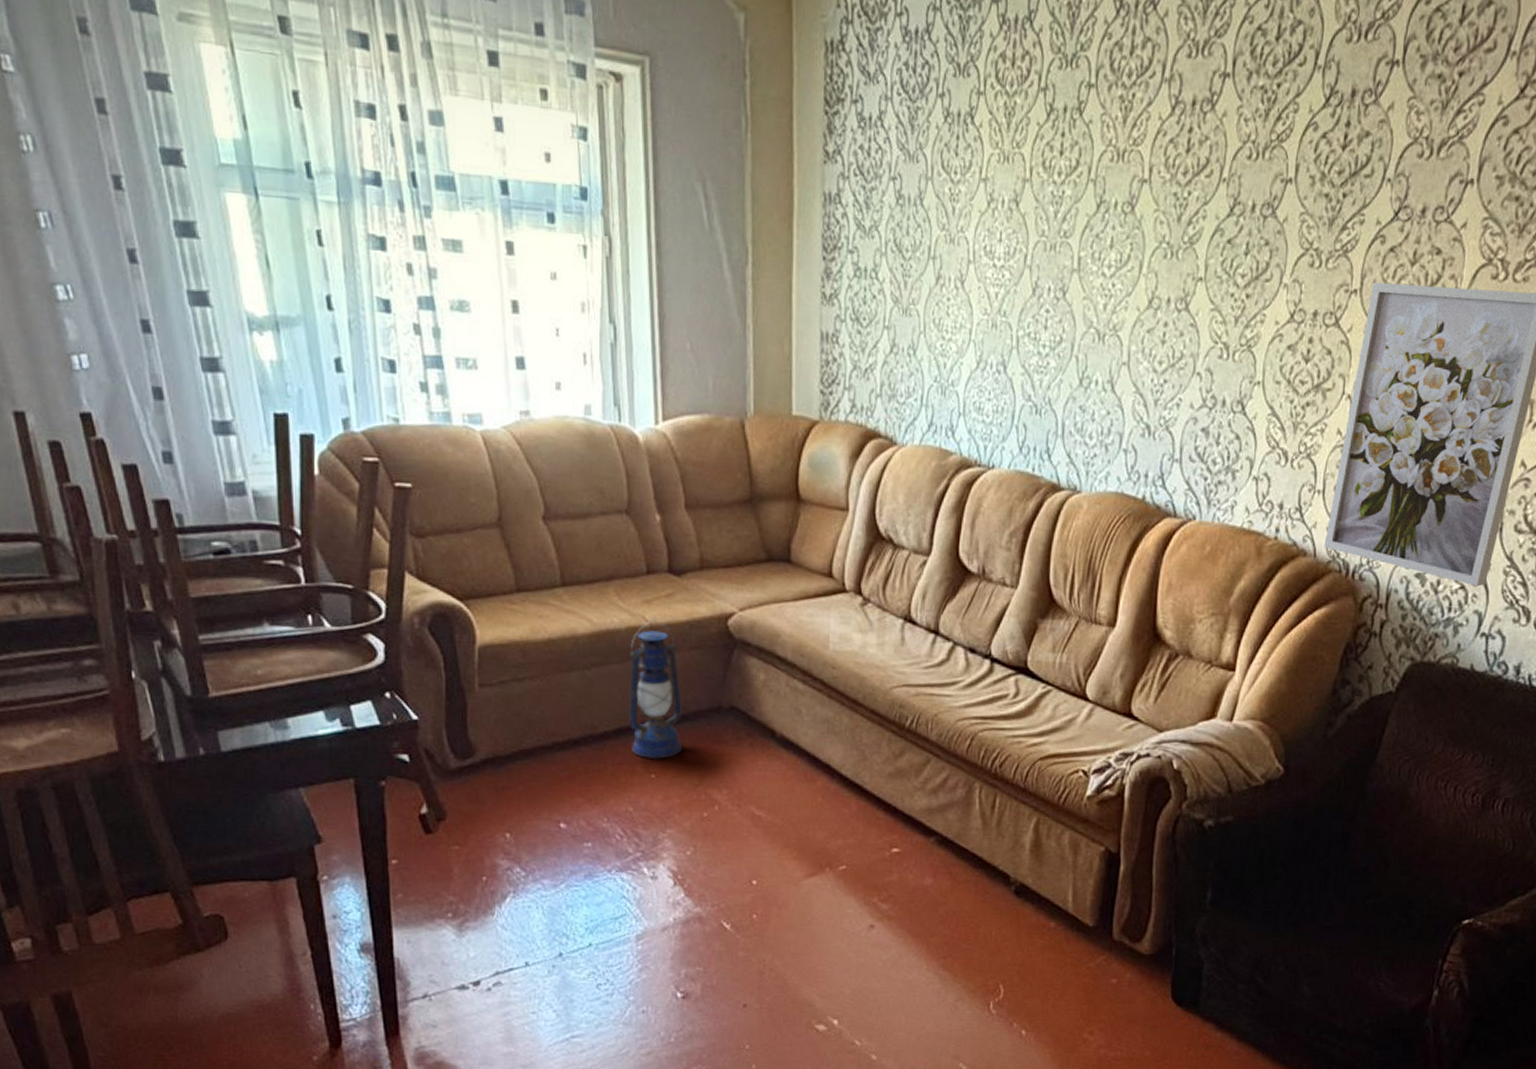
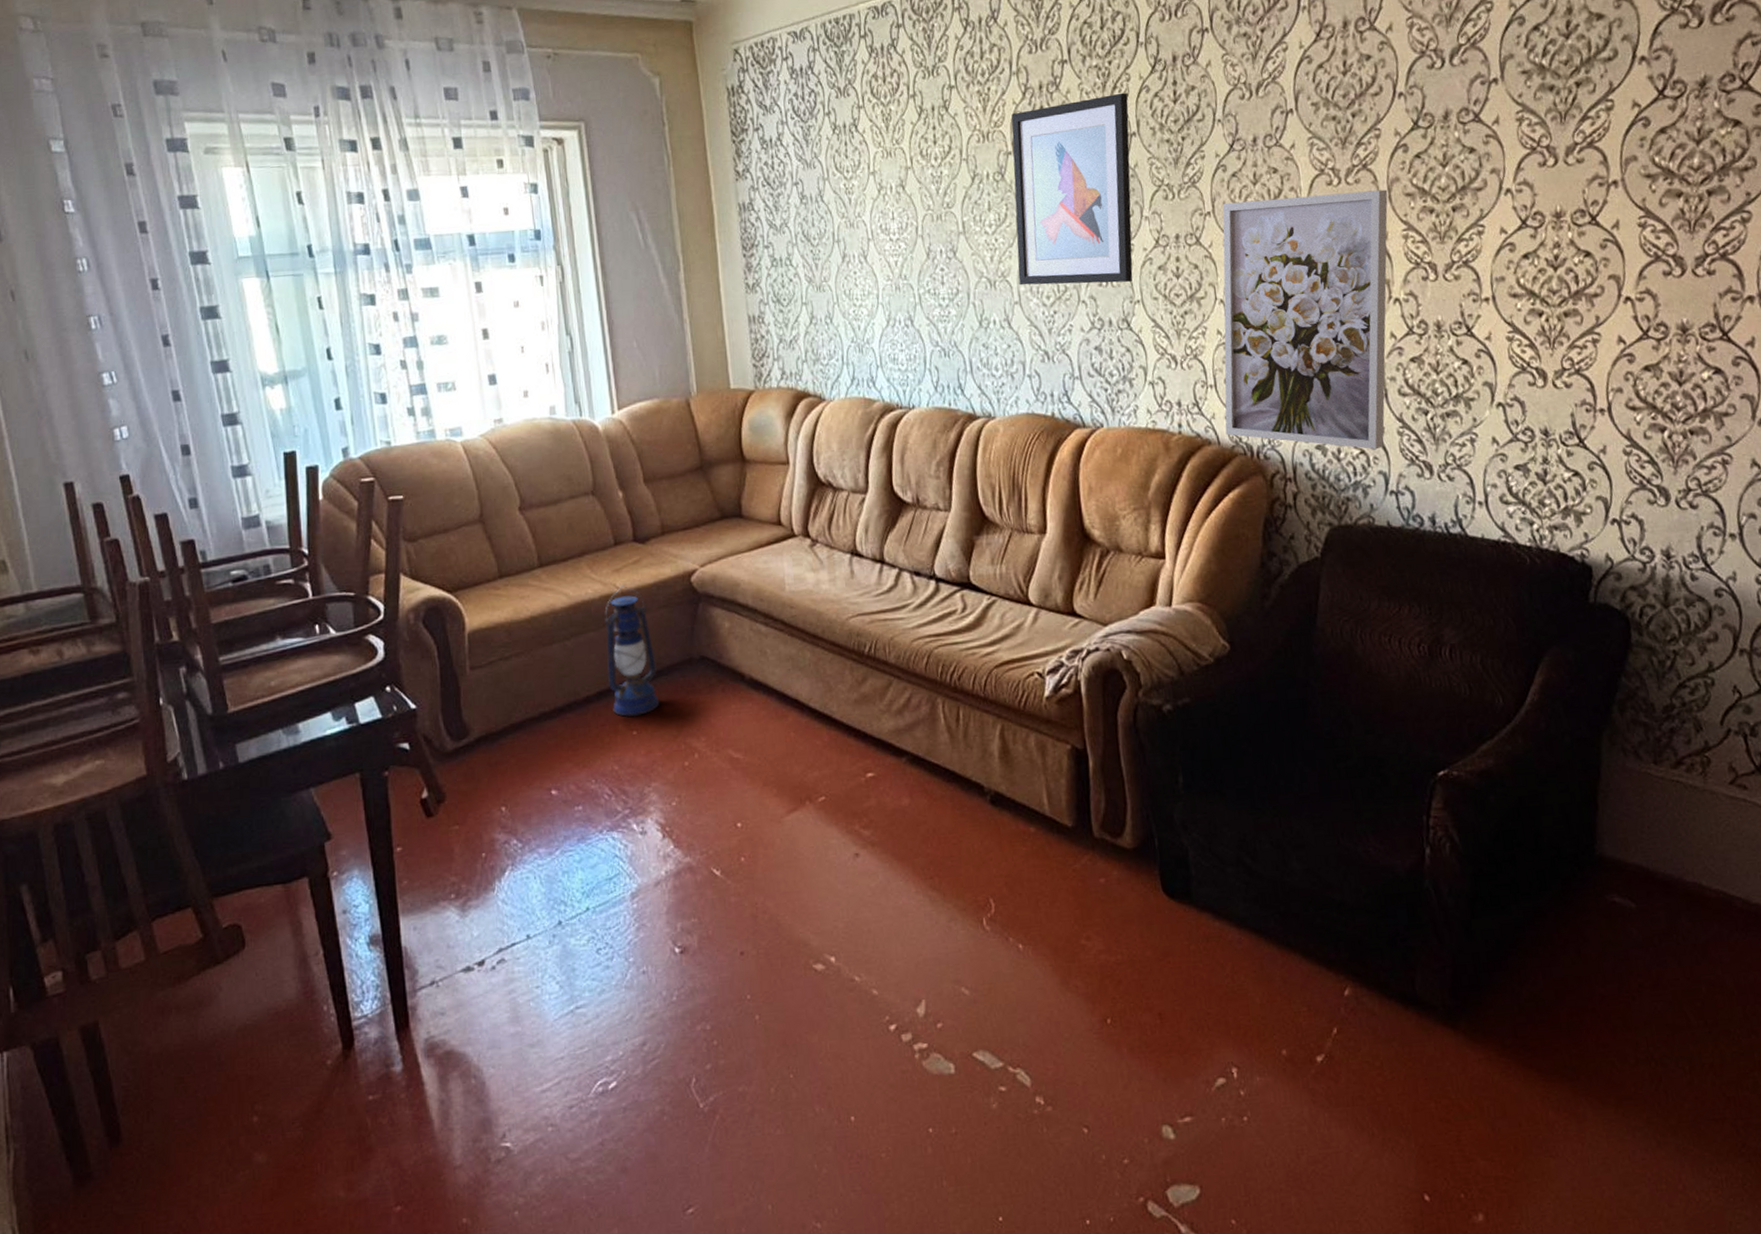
wall art: none [1131,126,1292,358] -> present [1011,93,1133,286]

